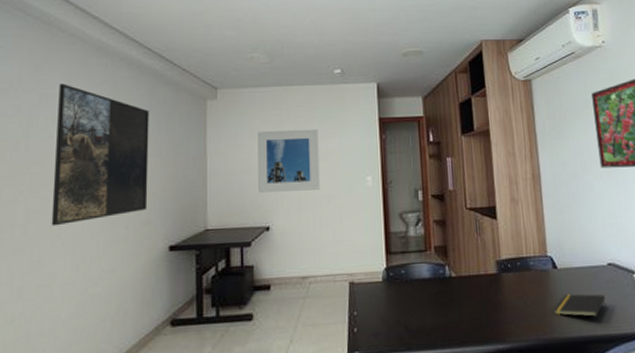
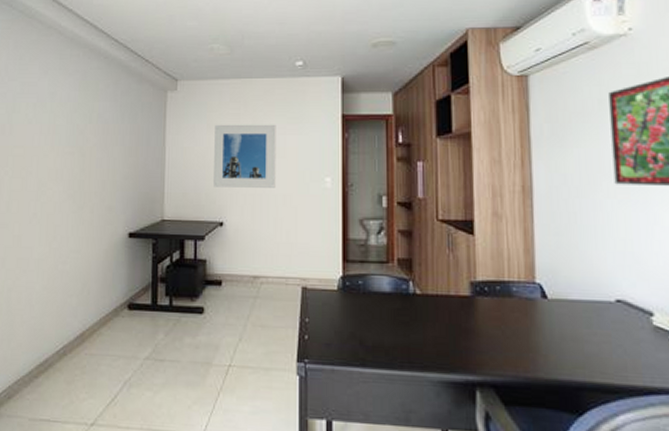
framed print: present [51,83,150,226] -> none [29,73,115,206]
notepad: present [553,294,606,317] -> none [539,330,610,360]

